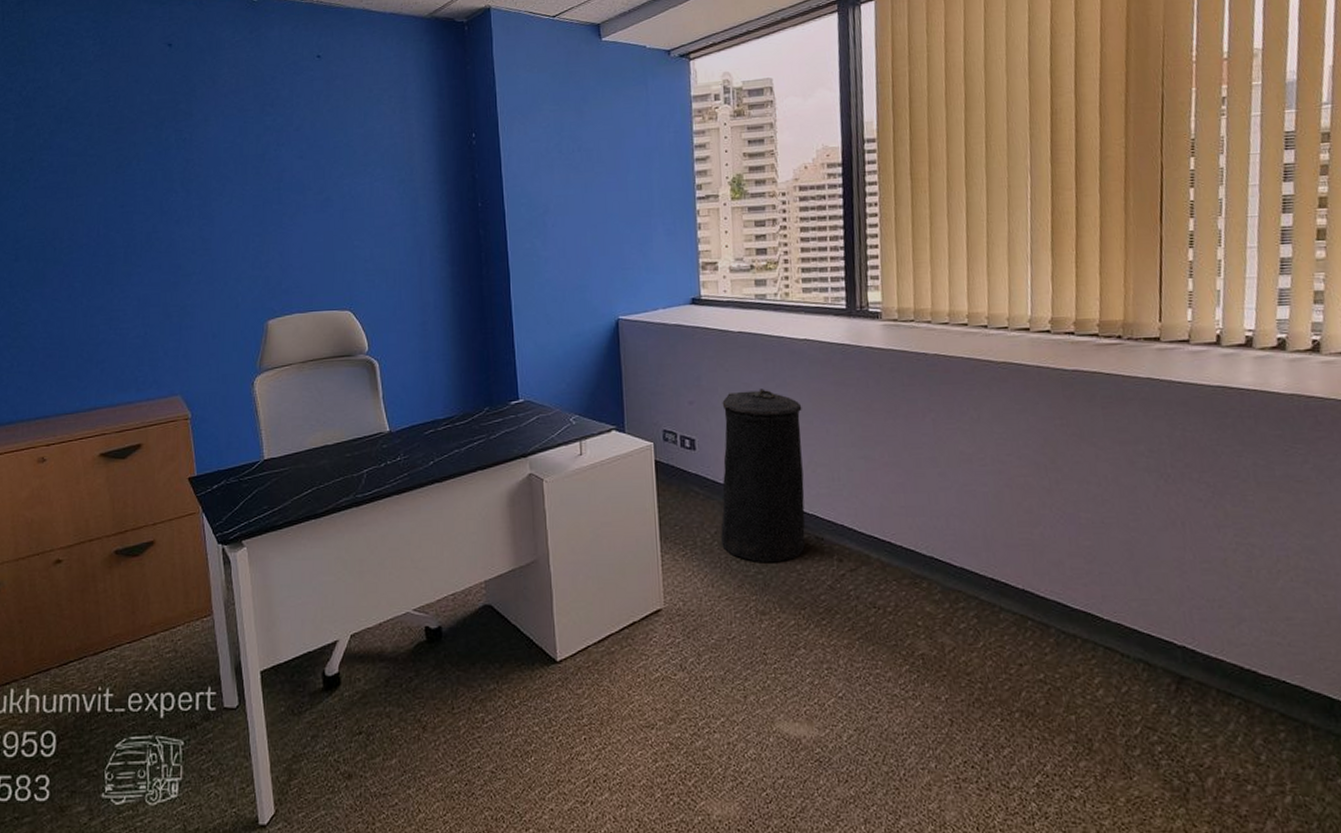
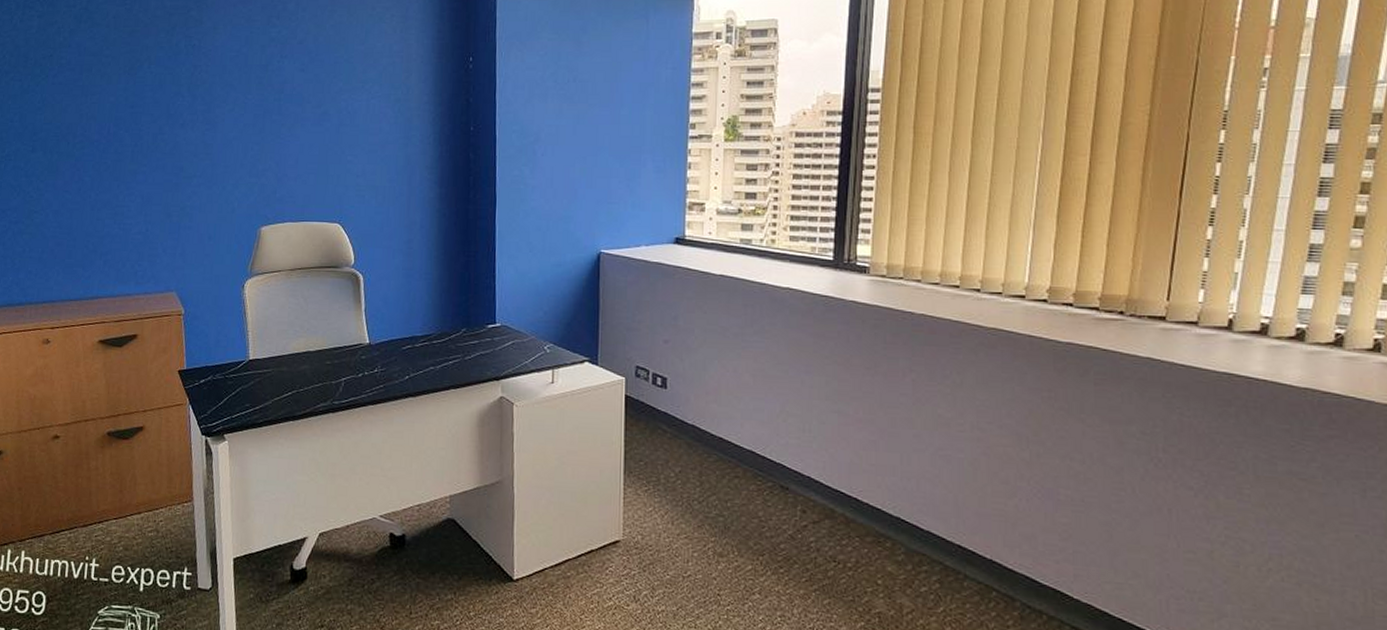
trash can: present [721,389,806,563] -> none [685,334,778,507]

